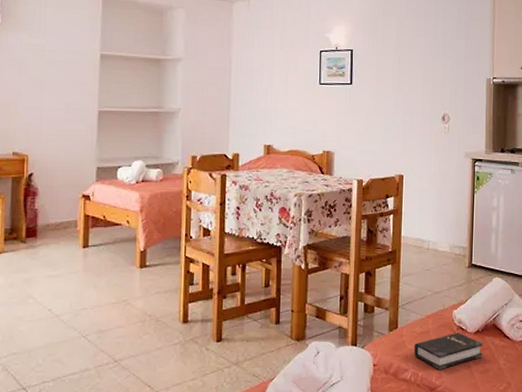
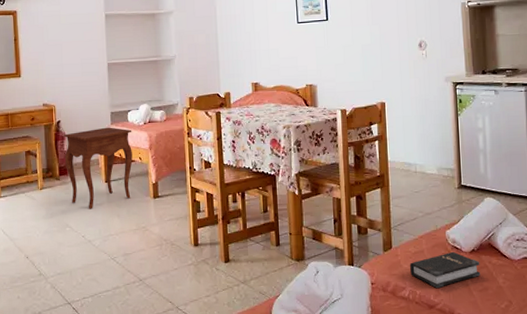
side table: none [35,184,121,278] -> present [63,127,133,209]

